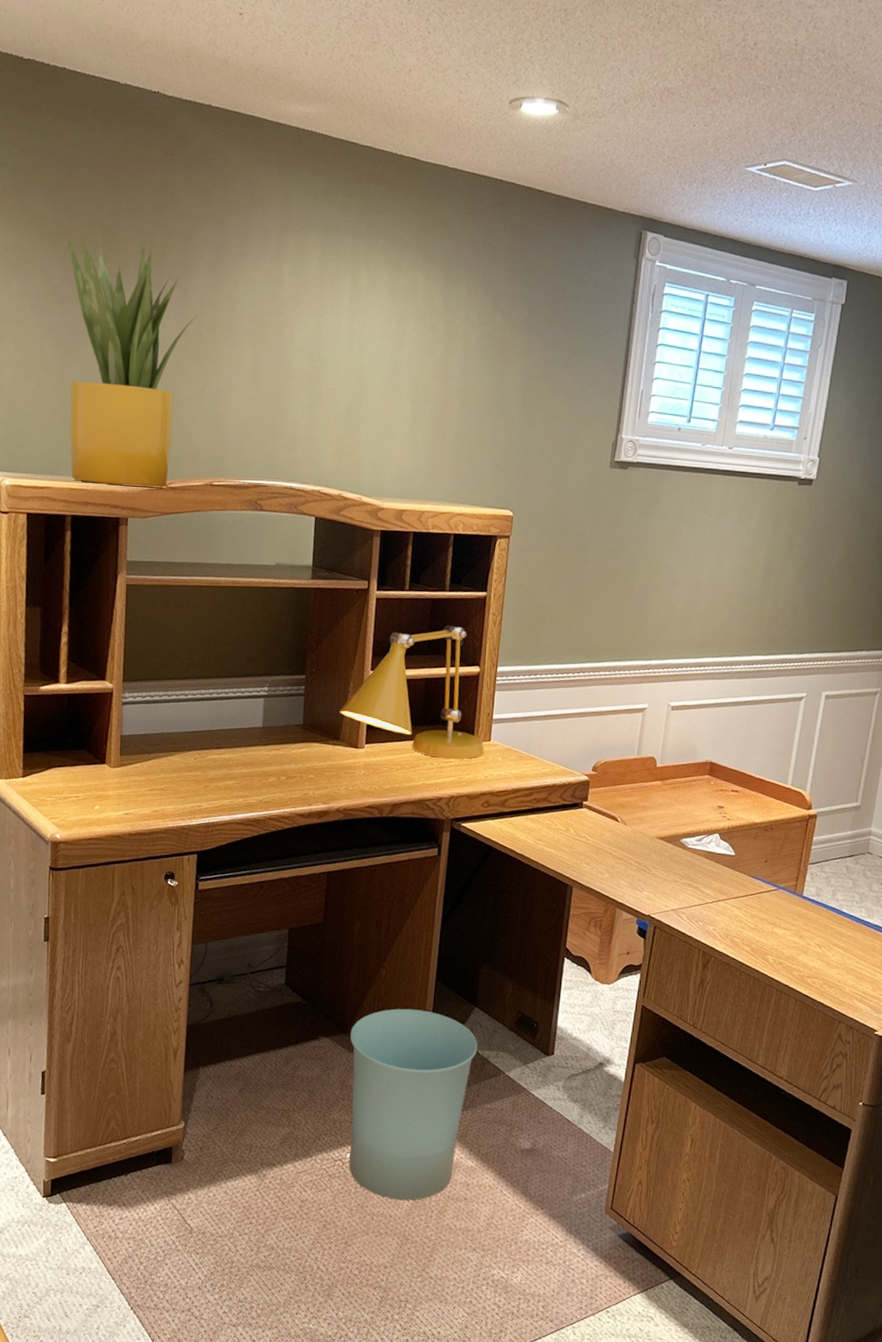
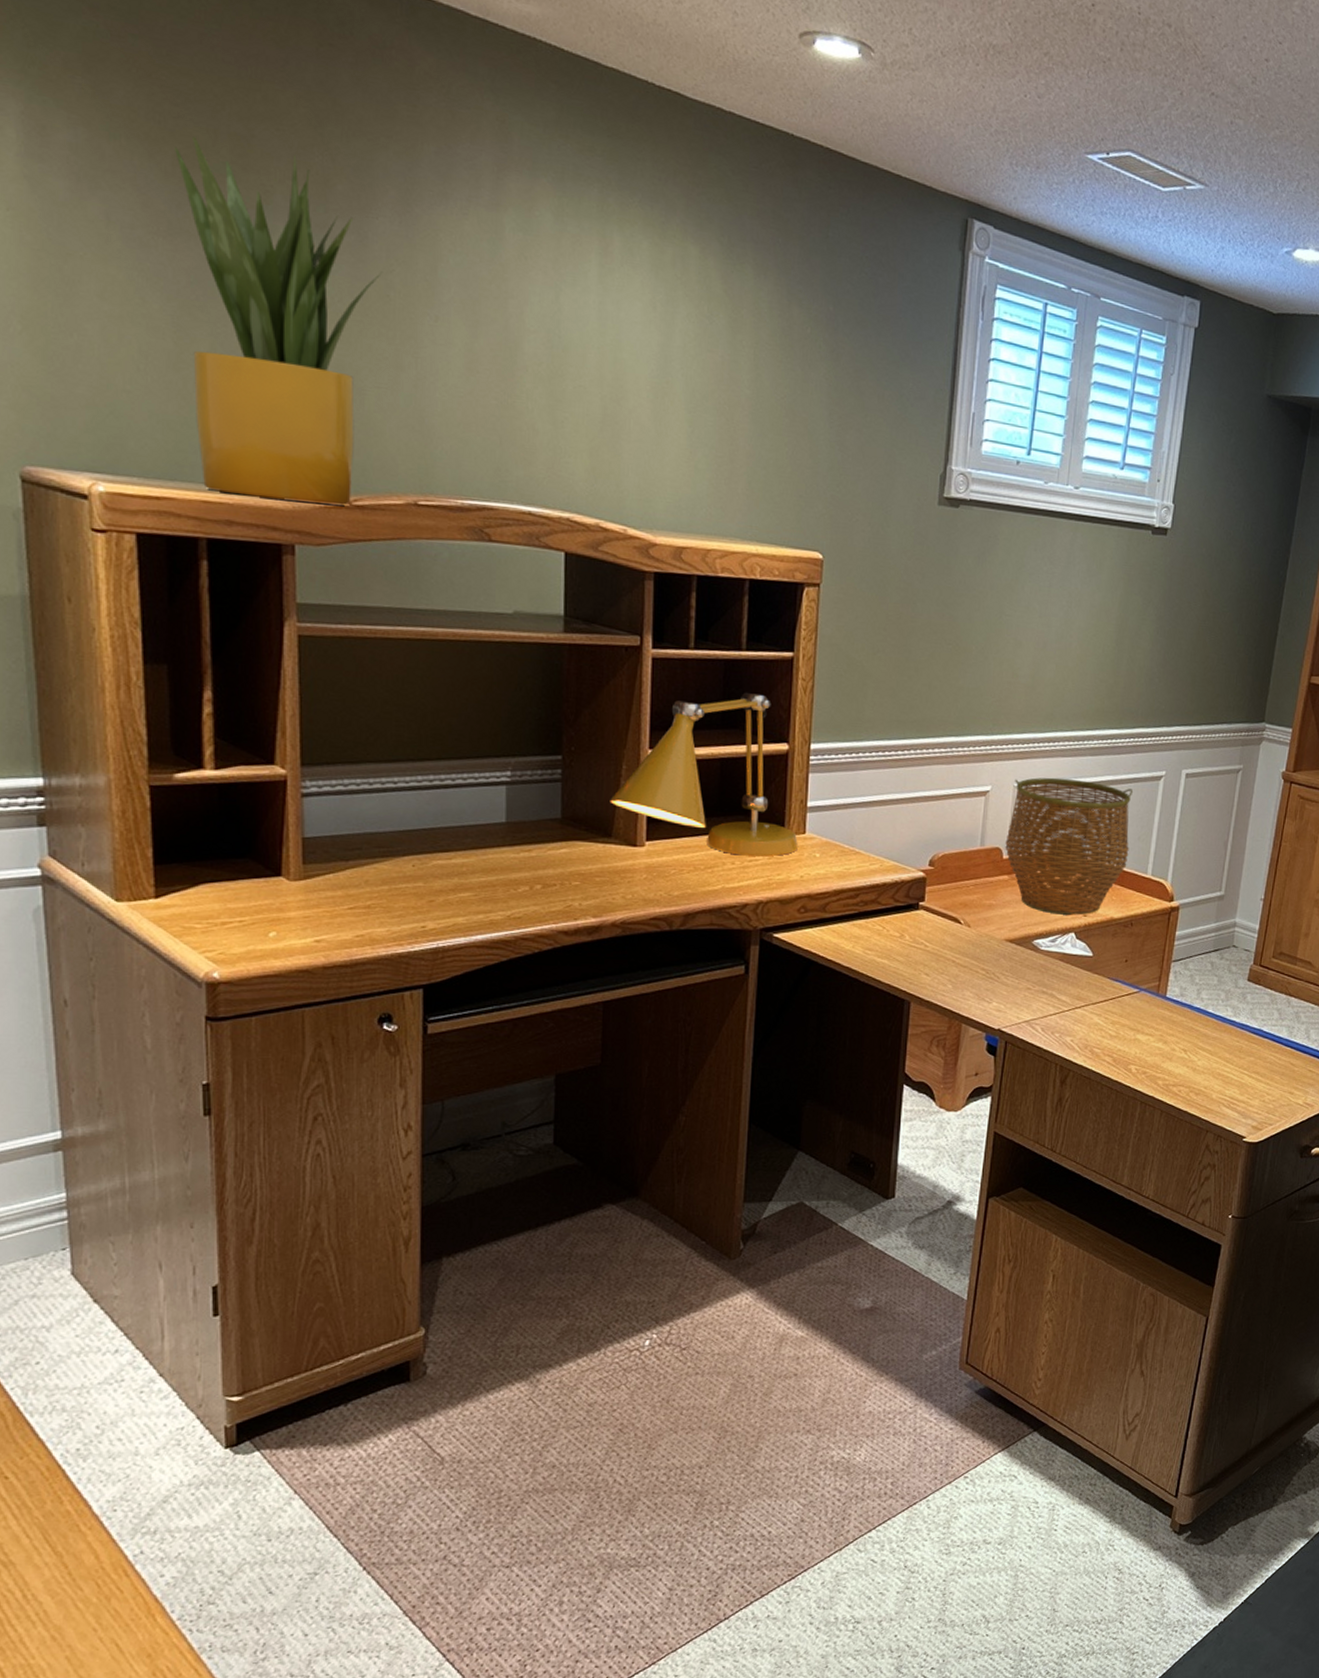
waste bin: present [349,1008,478,1200] -> none [643,1160,804,1387]
basket: none [659,697,776,819] -> present [1005,777,1134,915]

